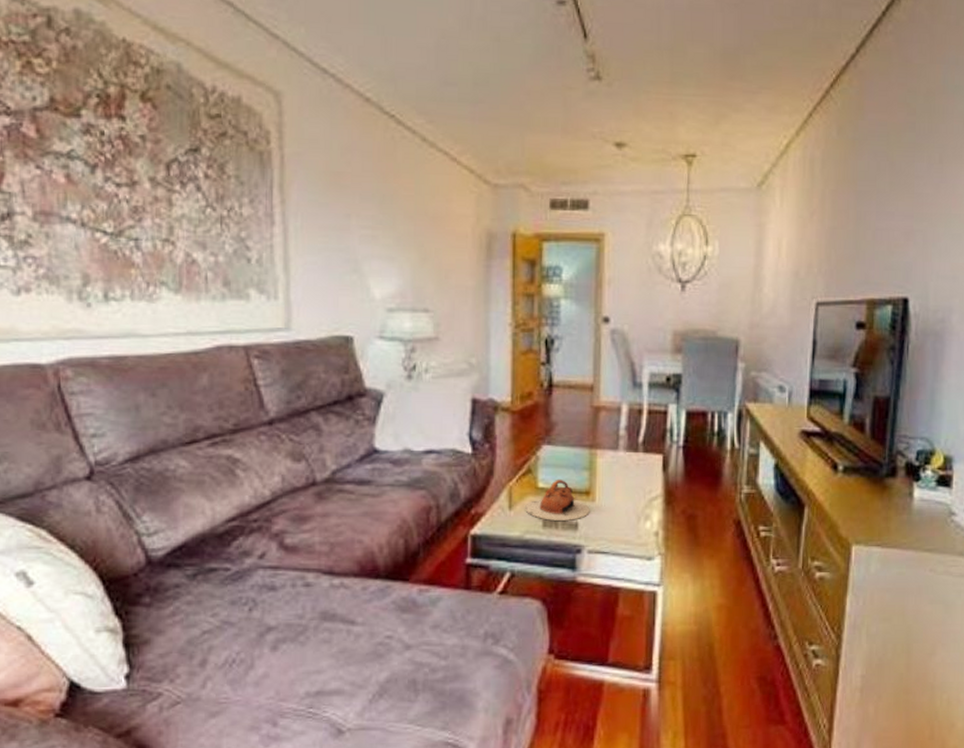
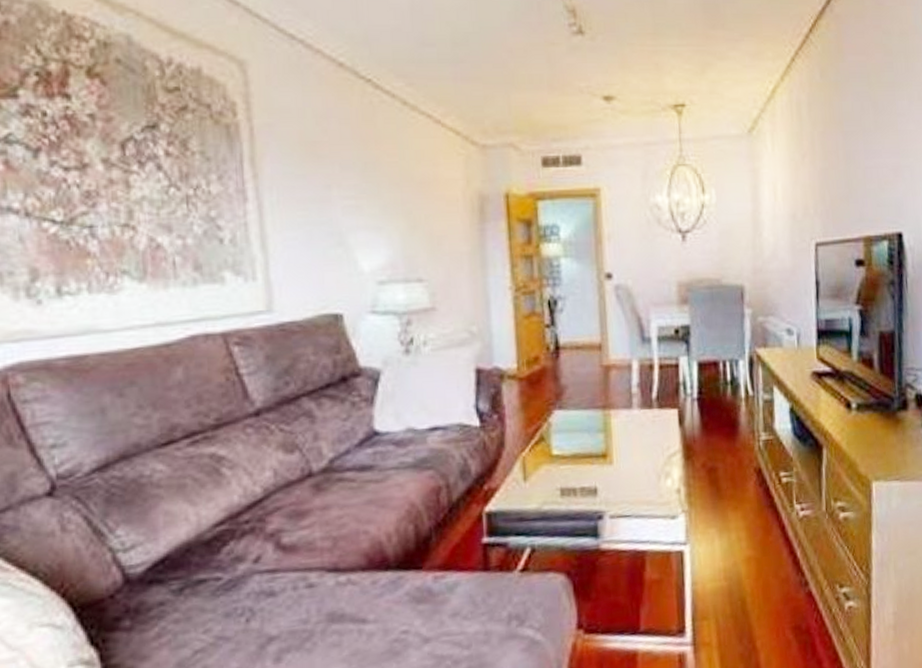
teapot: present [525,479,590,520] -> none [541,444,609,489]

